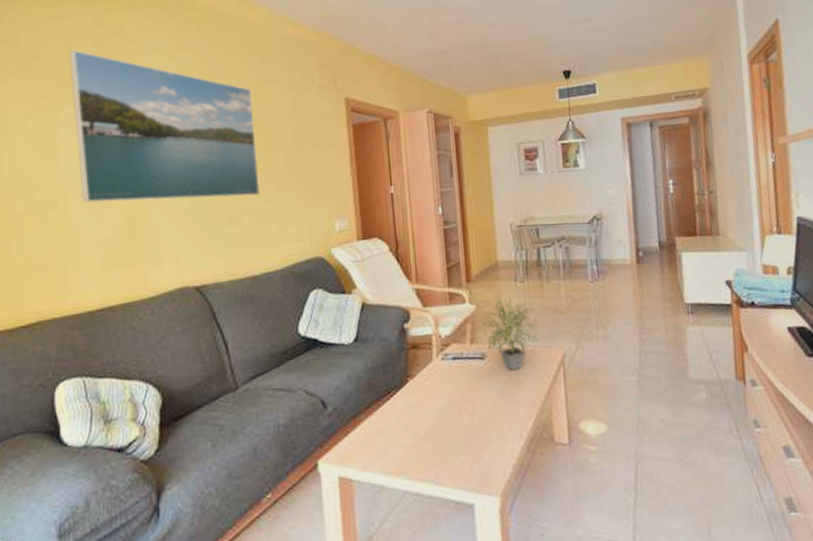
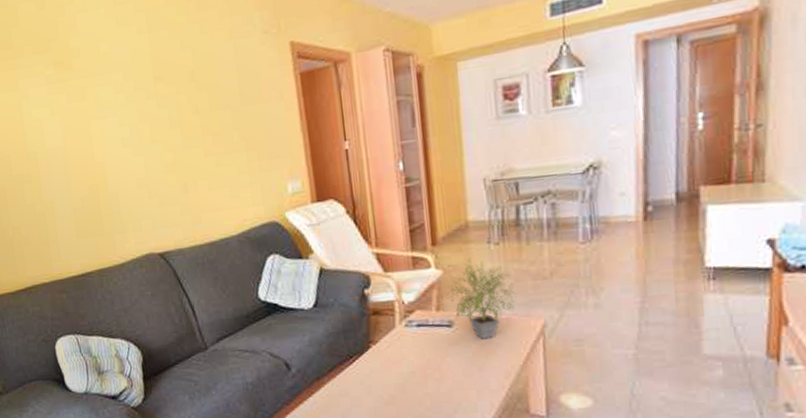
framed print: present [69,50,259,203] -> none [16,17,210,175]

